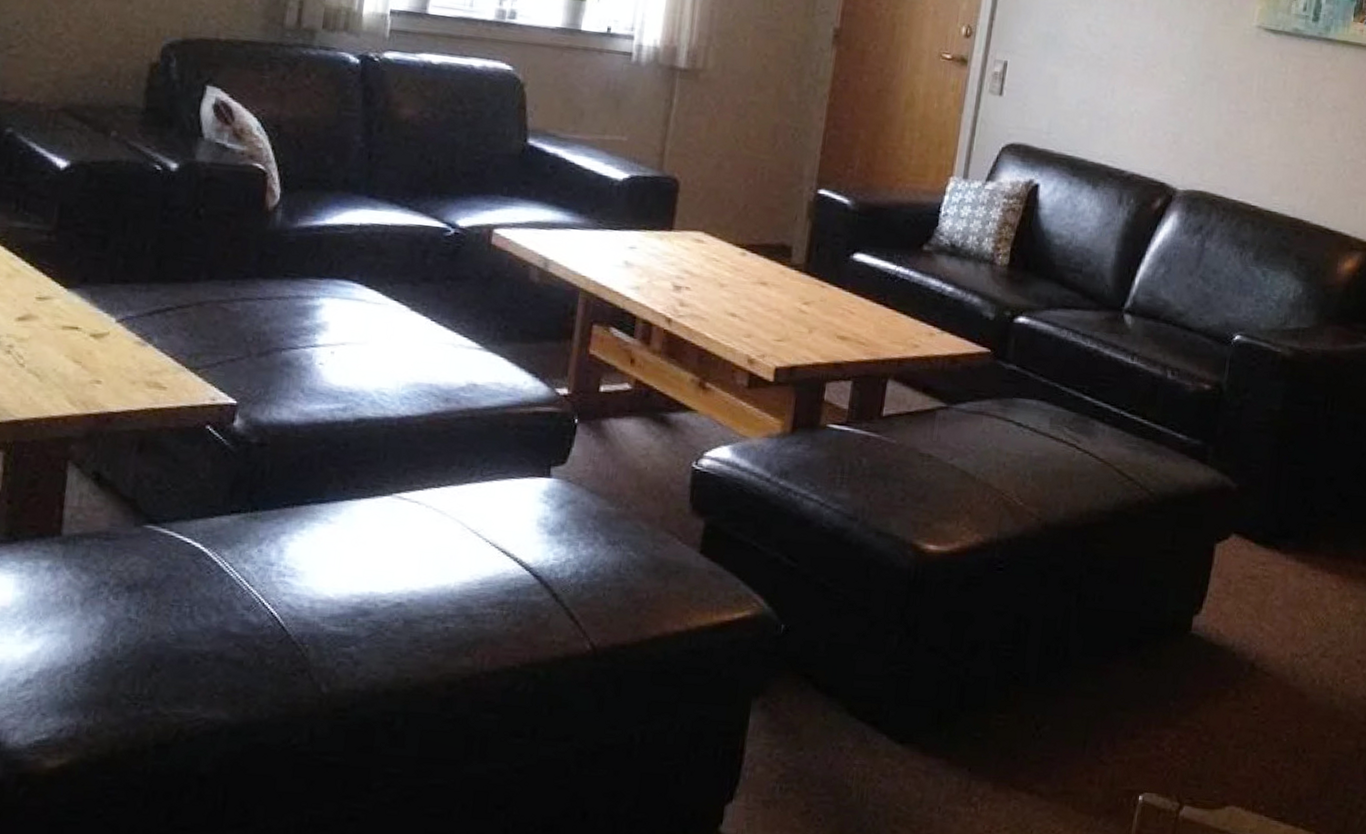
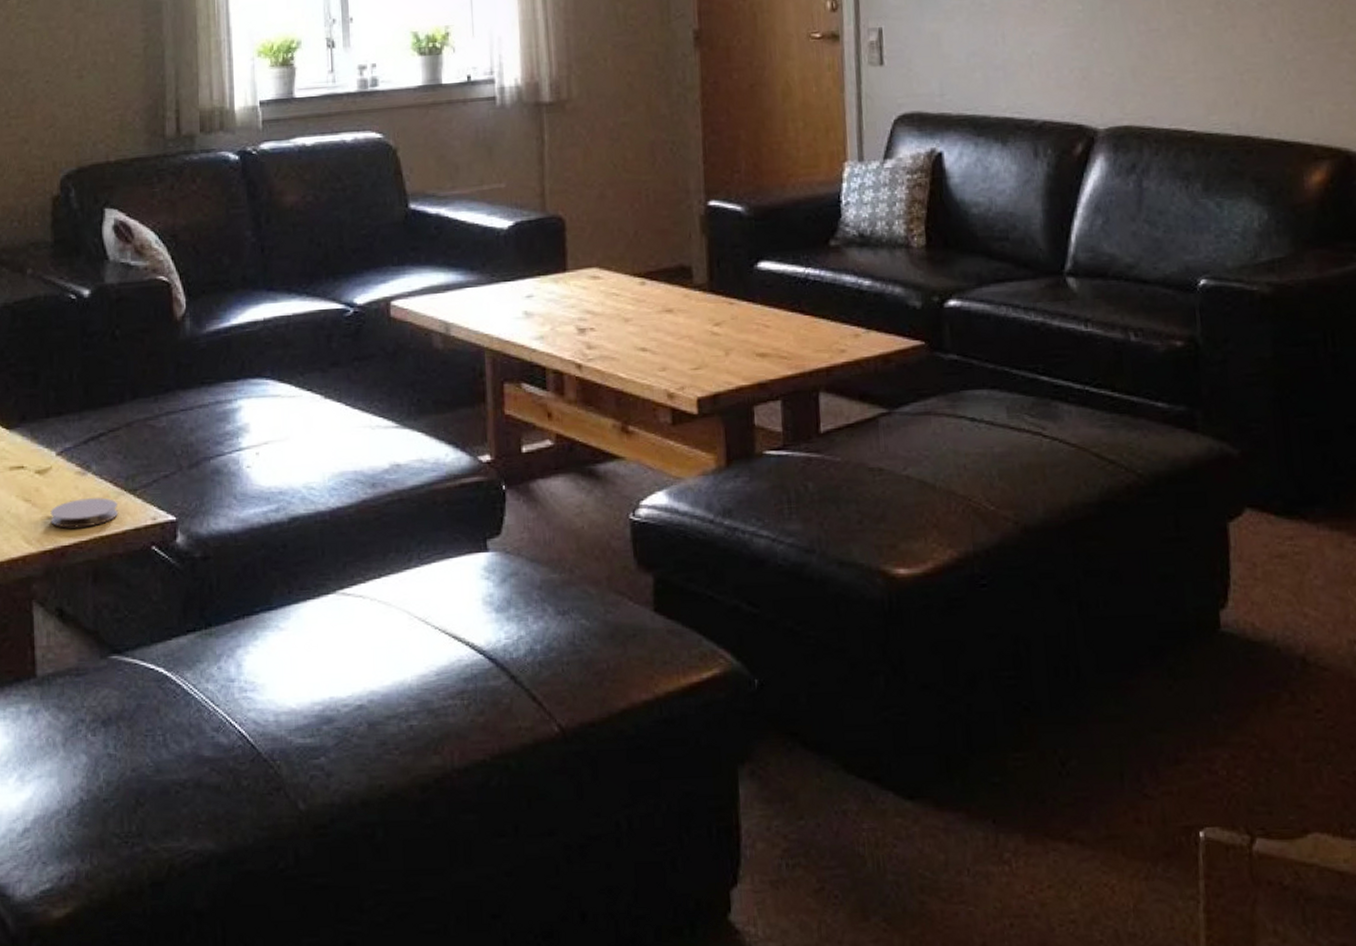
coaster: none [100,368,176,398] -> present [50,497,119,528]

